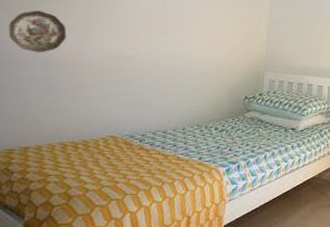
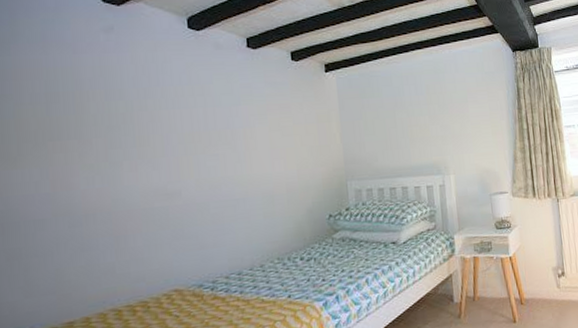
decorative plate: present [8,10,67,53] -> none [10,153,90,206]

